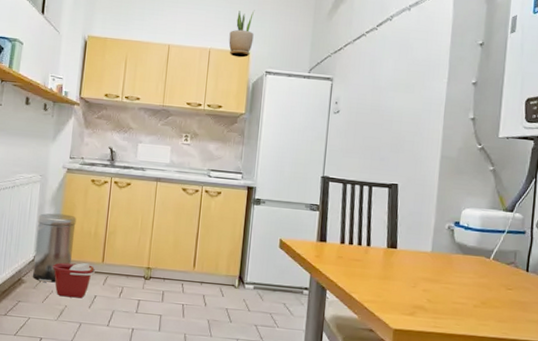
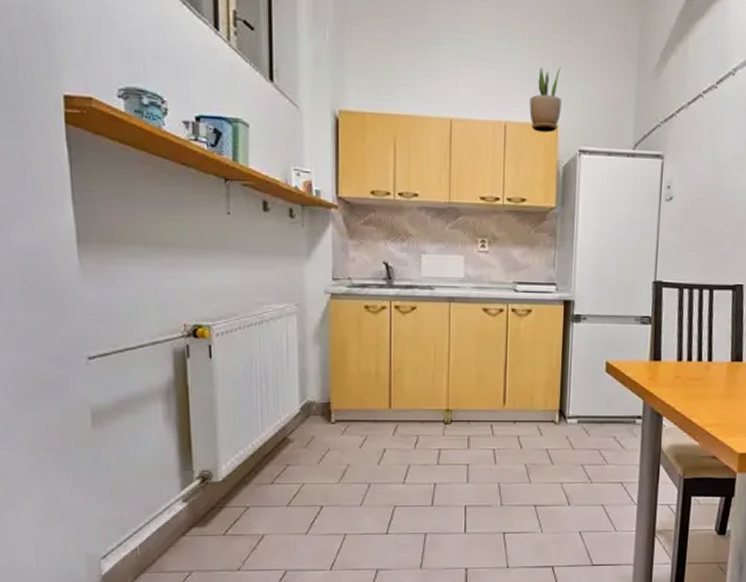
pedal bin: present [33,213,77,283] -> none [299,352,350,439]
bucket: present [52,262,95,298] -> none [325,410,381,454]

